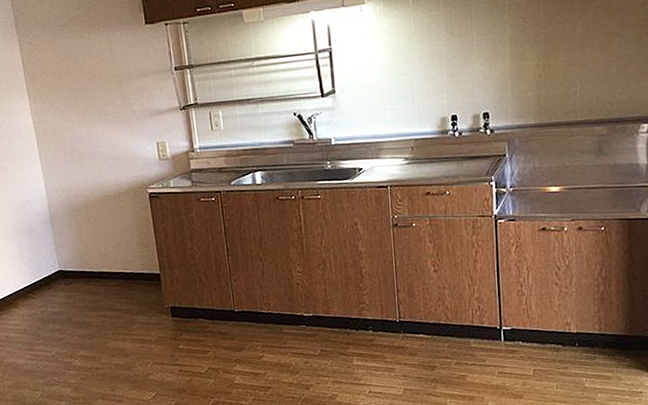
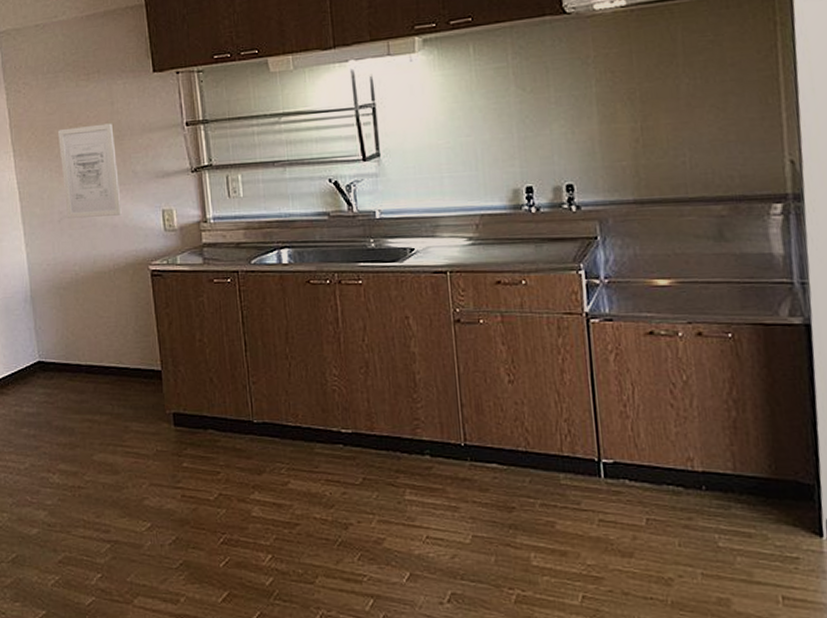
wall art: none [66,69,123,153] -> present [58,123,122,220]

